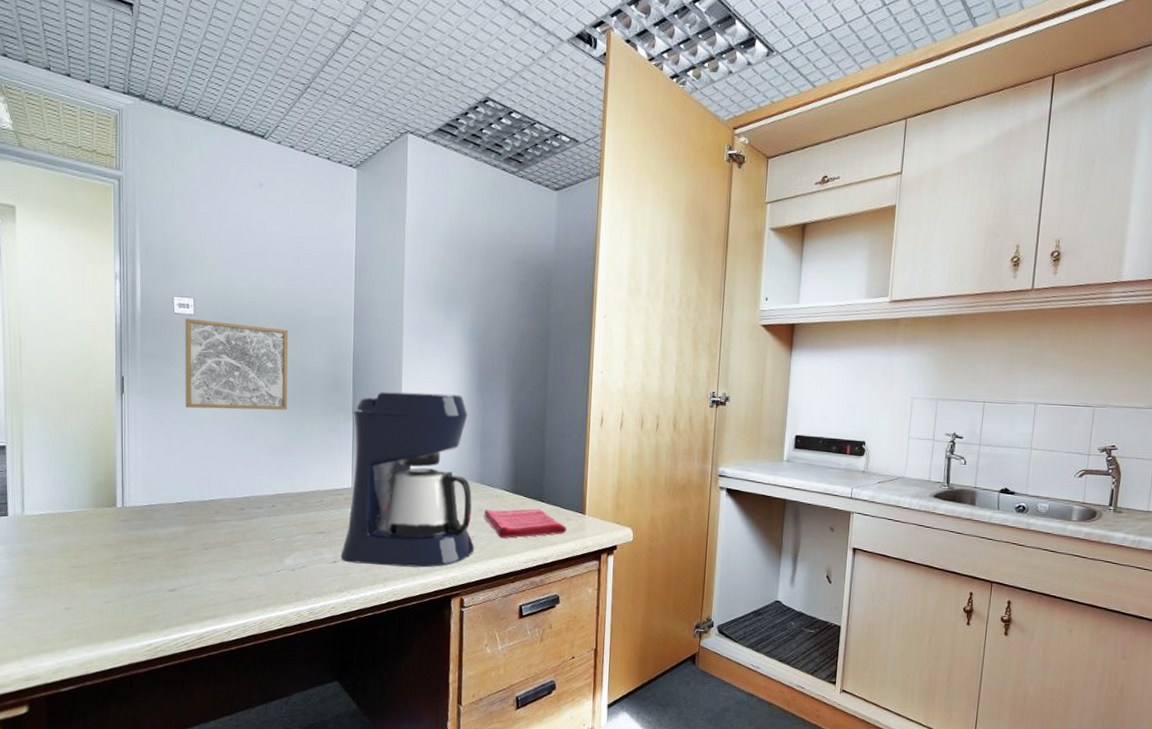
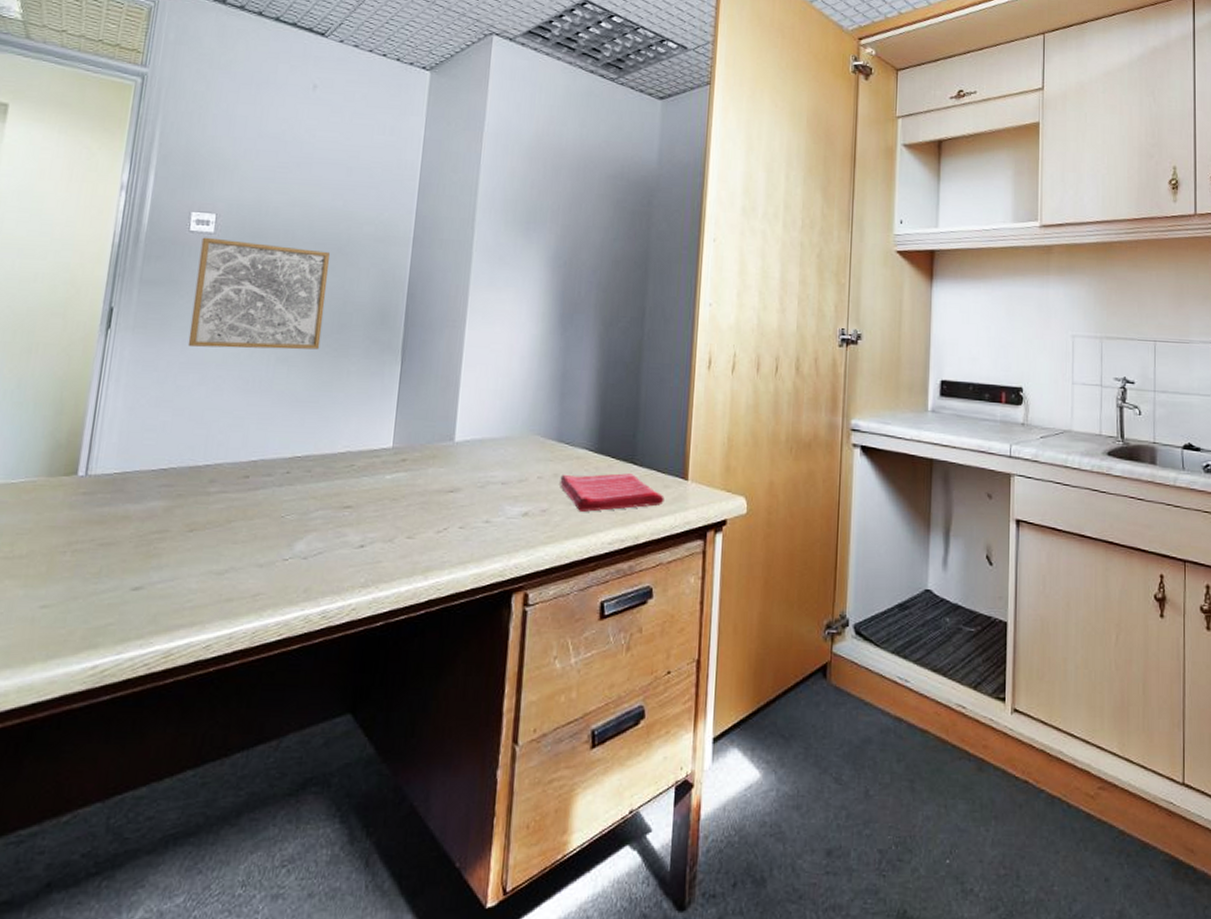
coffee maker: present [341,391,475,568] -> none [370,326,546,552]

